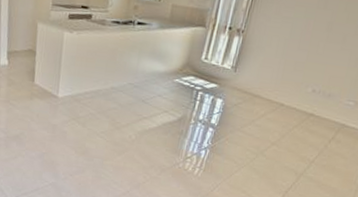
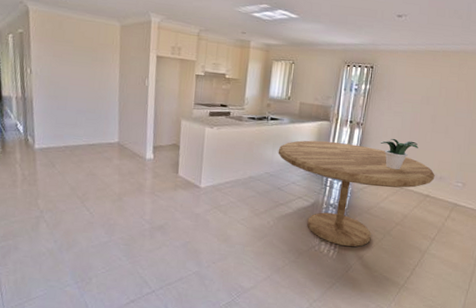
dining table: none [144,48,324,166] -> present [278,140,435,247]
potted plant: none [262,49,308,85] -> present [380,139,418,170]

